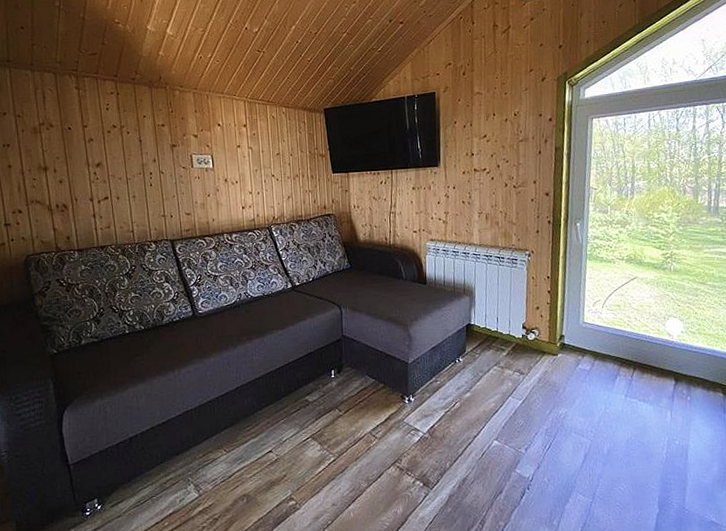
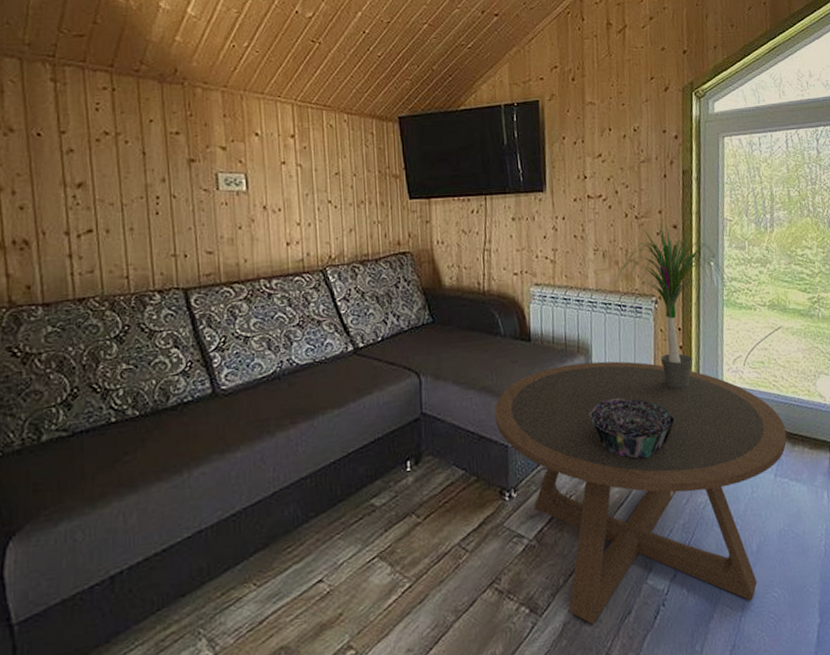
coffee table: none [397,301,637,499] -> present [494,361,787,625]
decorative bowl: none [472,330,543,378] -> present [589,398,676,459]
potted plant: none [494,187,595,324] -> present [614,218,733,388]

